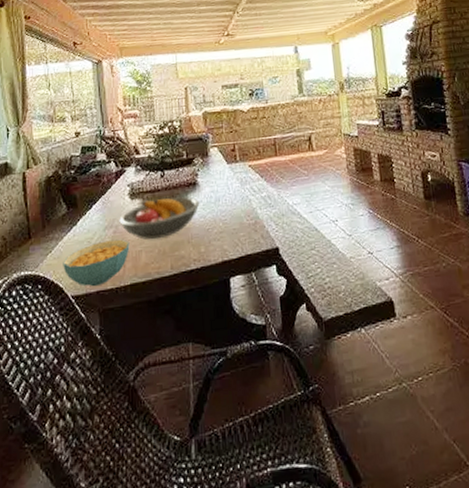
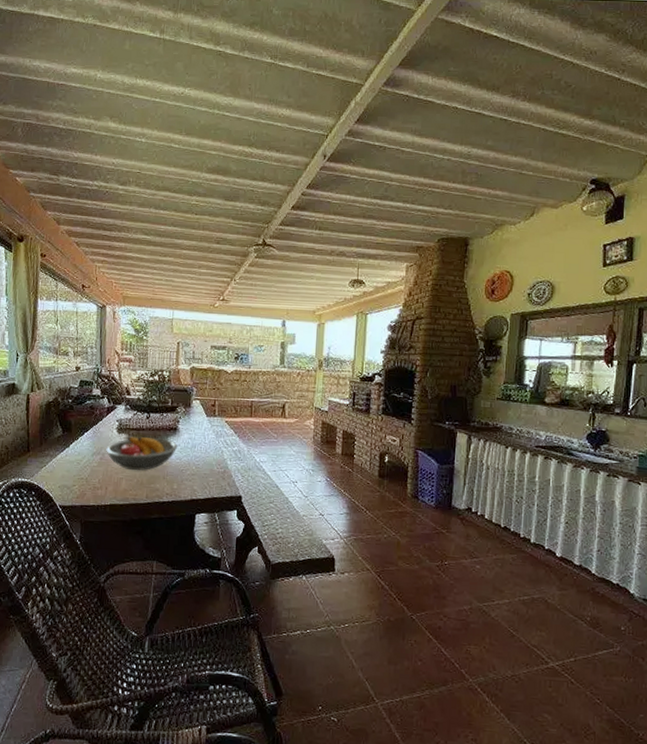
cereal bowl: present [63,239,130,287] -> none [54,464,113,501]

